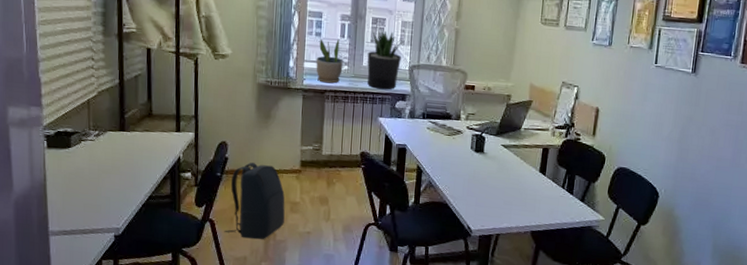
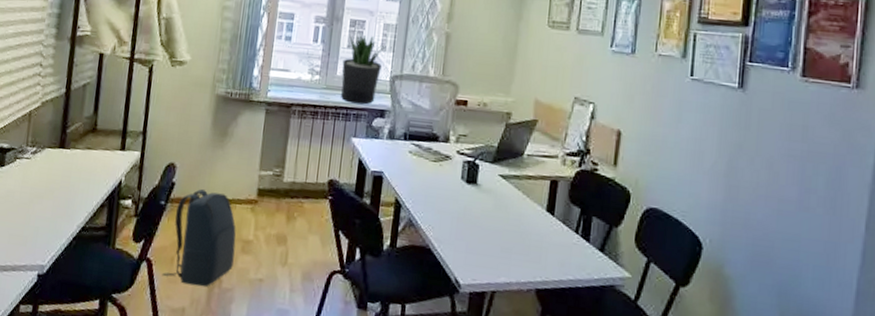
potted plant: present [316,38,343,84] -> none [283,43,315,96]

